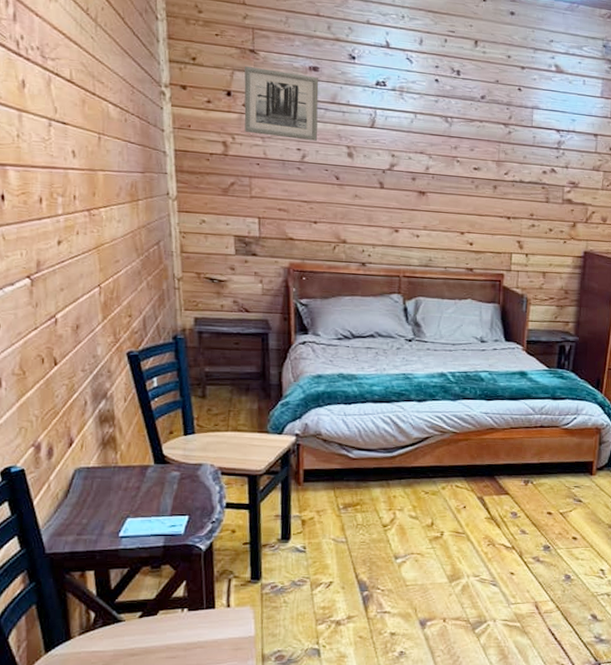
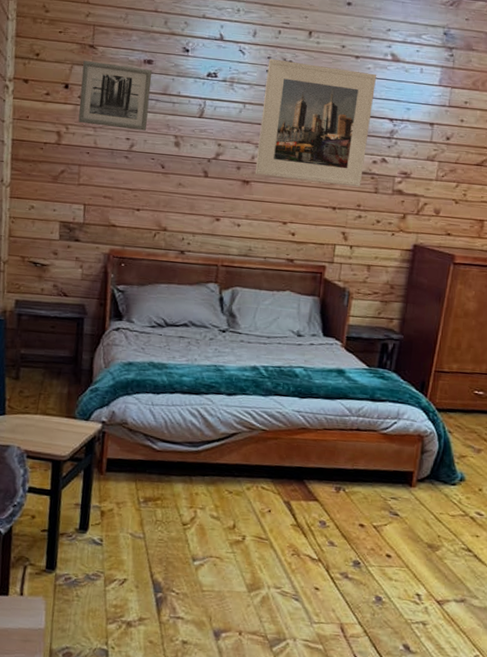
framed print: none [430,67,542,197] -> present [254,58,376,187]

